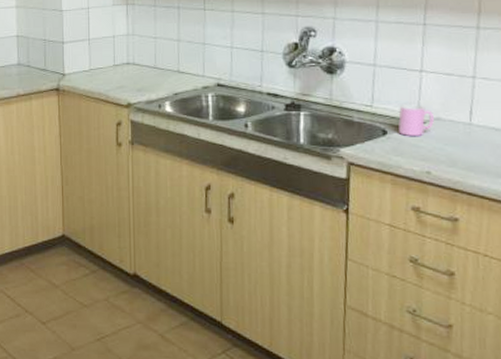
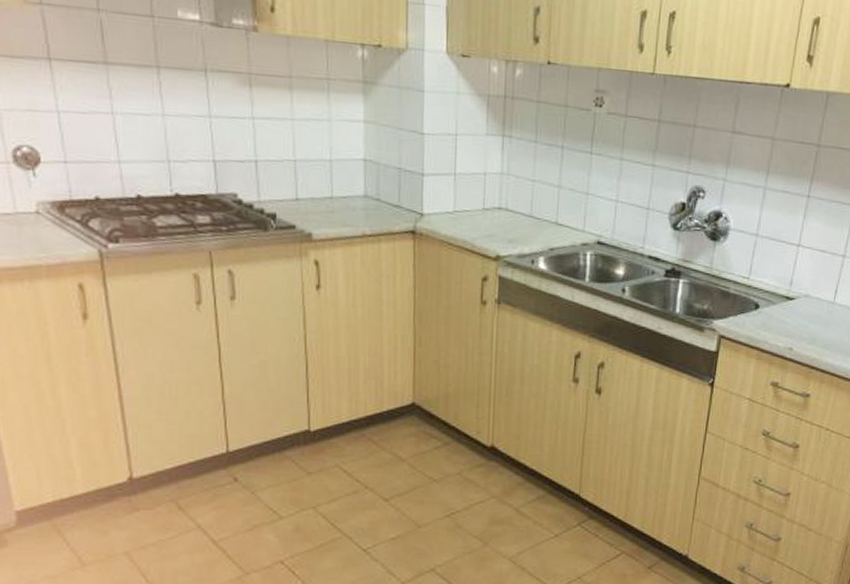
cup: present [398,103,434,137] -> none [770,278,803,313]

